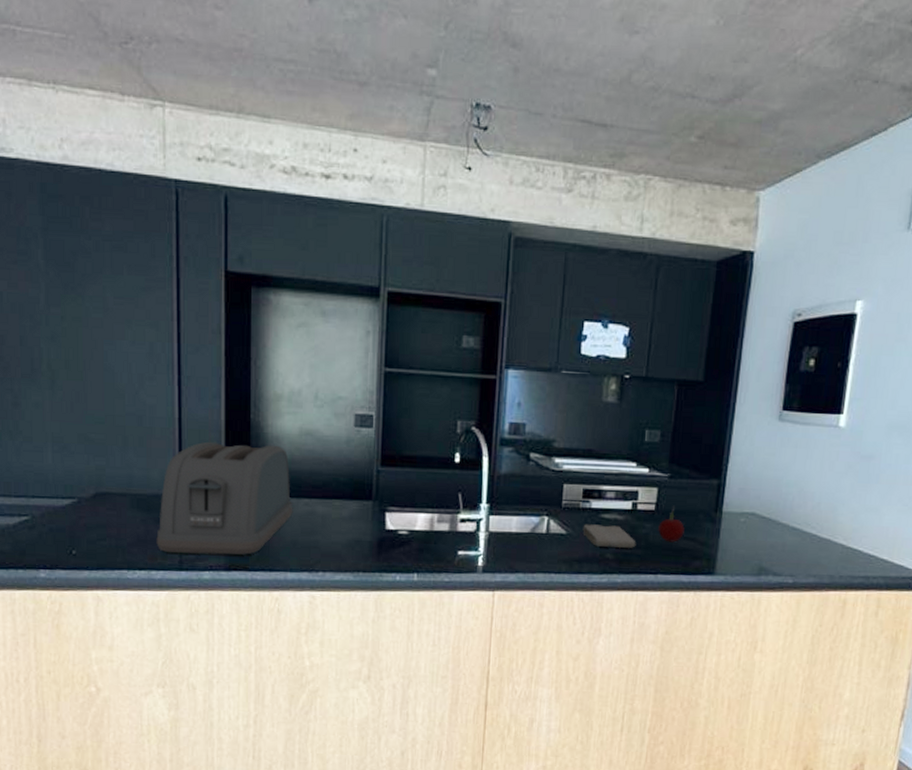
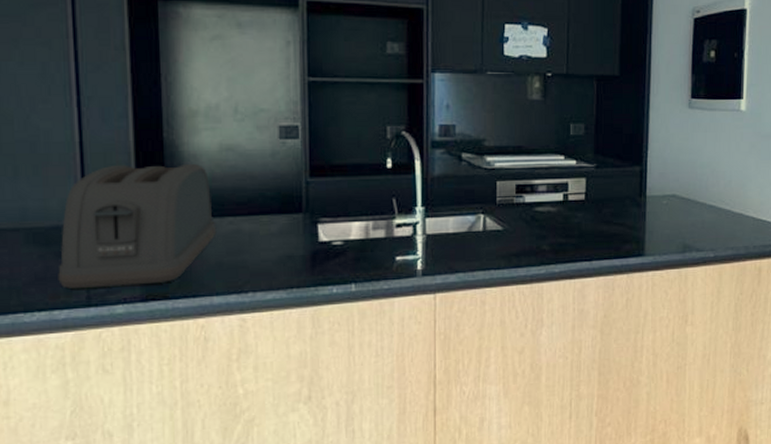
washcloth: present [582,524,636,549] -> none [518,217,570,240]
fruit: present [658,509,685,543] -> none [589,197,613,229]

